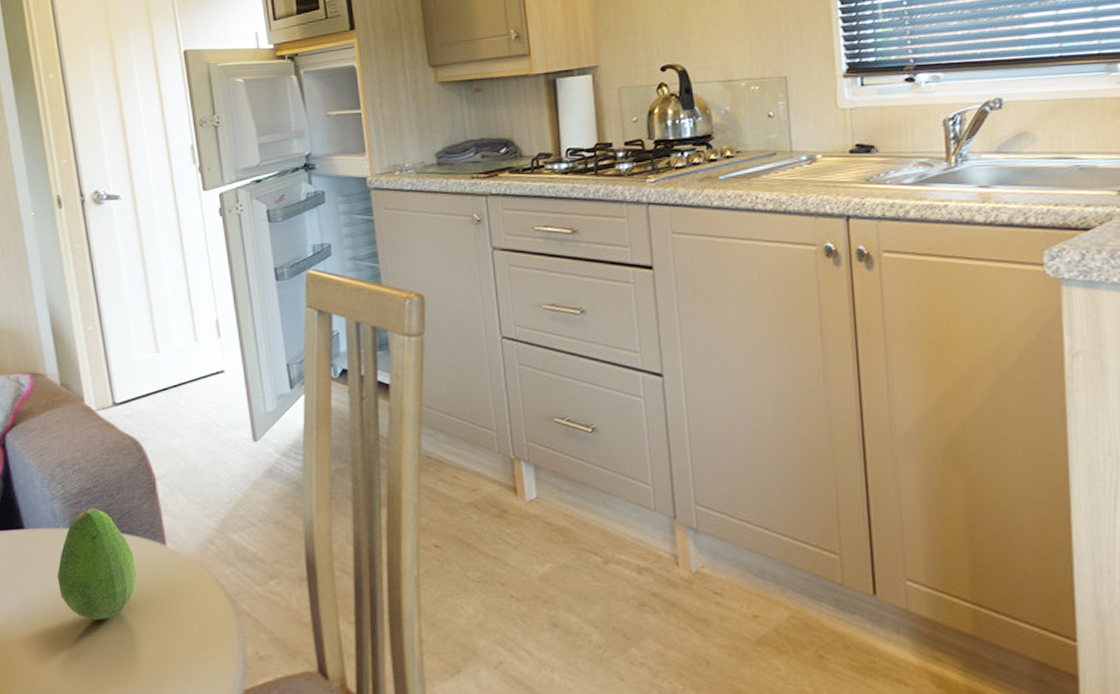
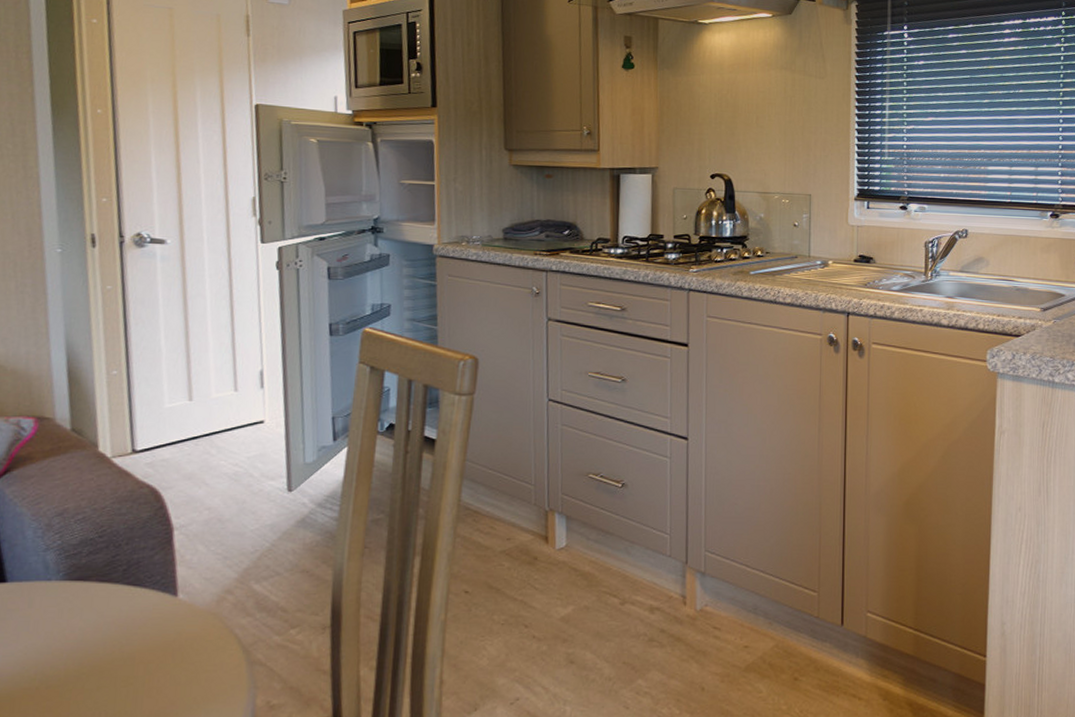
fruit: present [57,508,137,620] -> none [41,559,140,677]

